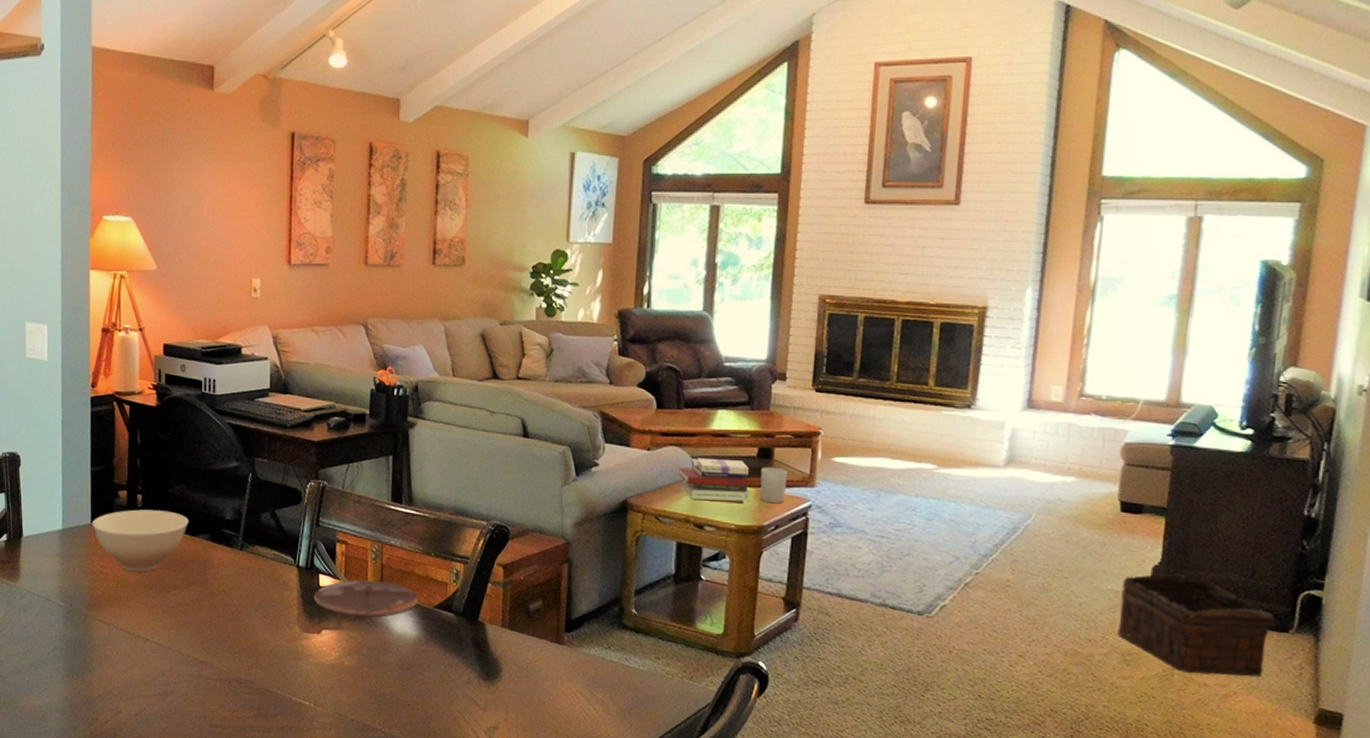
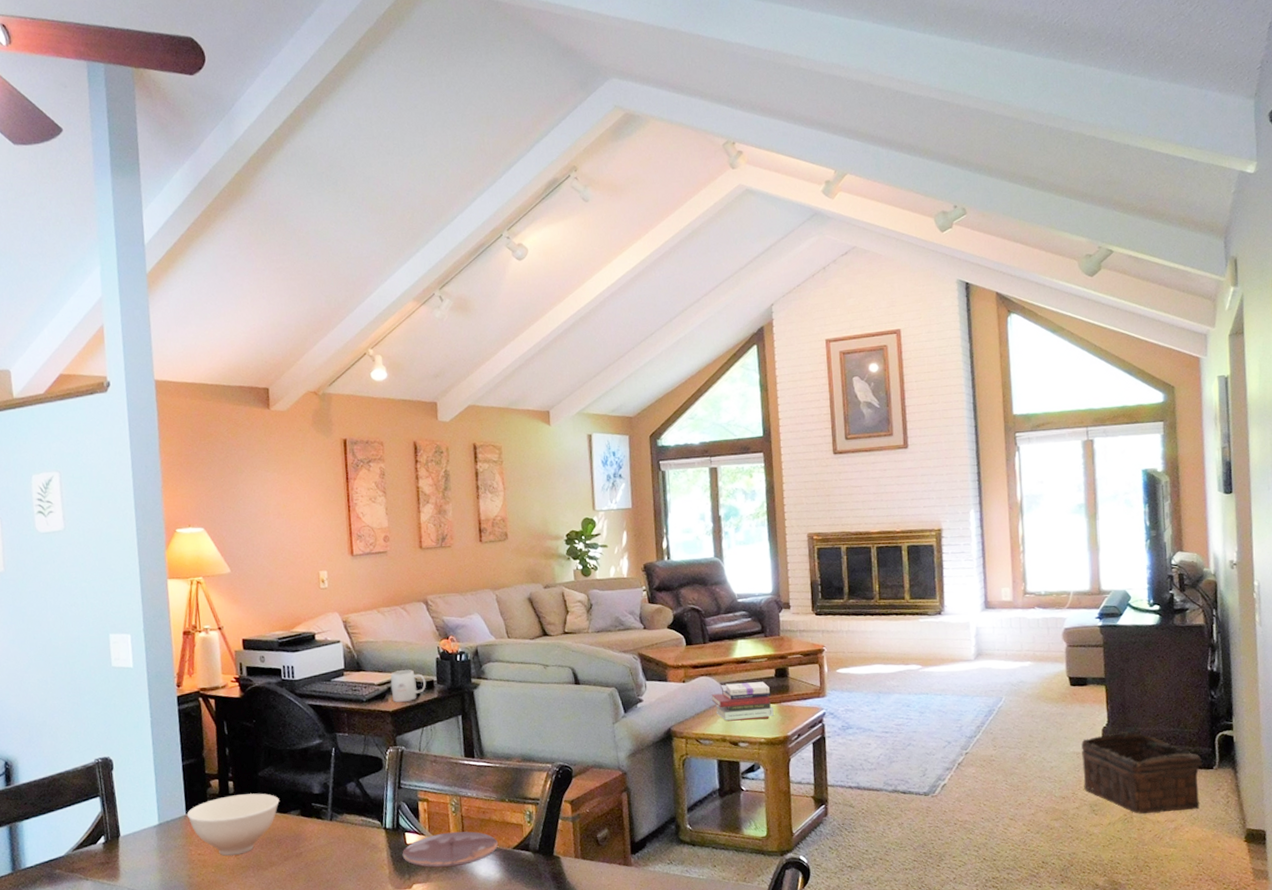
mug: none [318,397,358,434] -> present [390,669,427,703]
candle holder: present [760,467,788,504] -> none [780,683,803,716]

